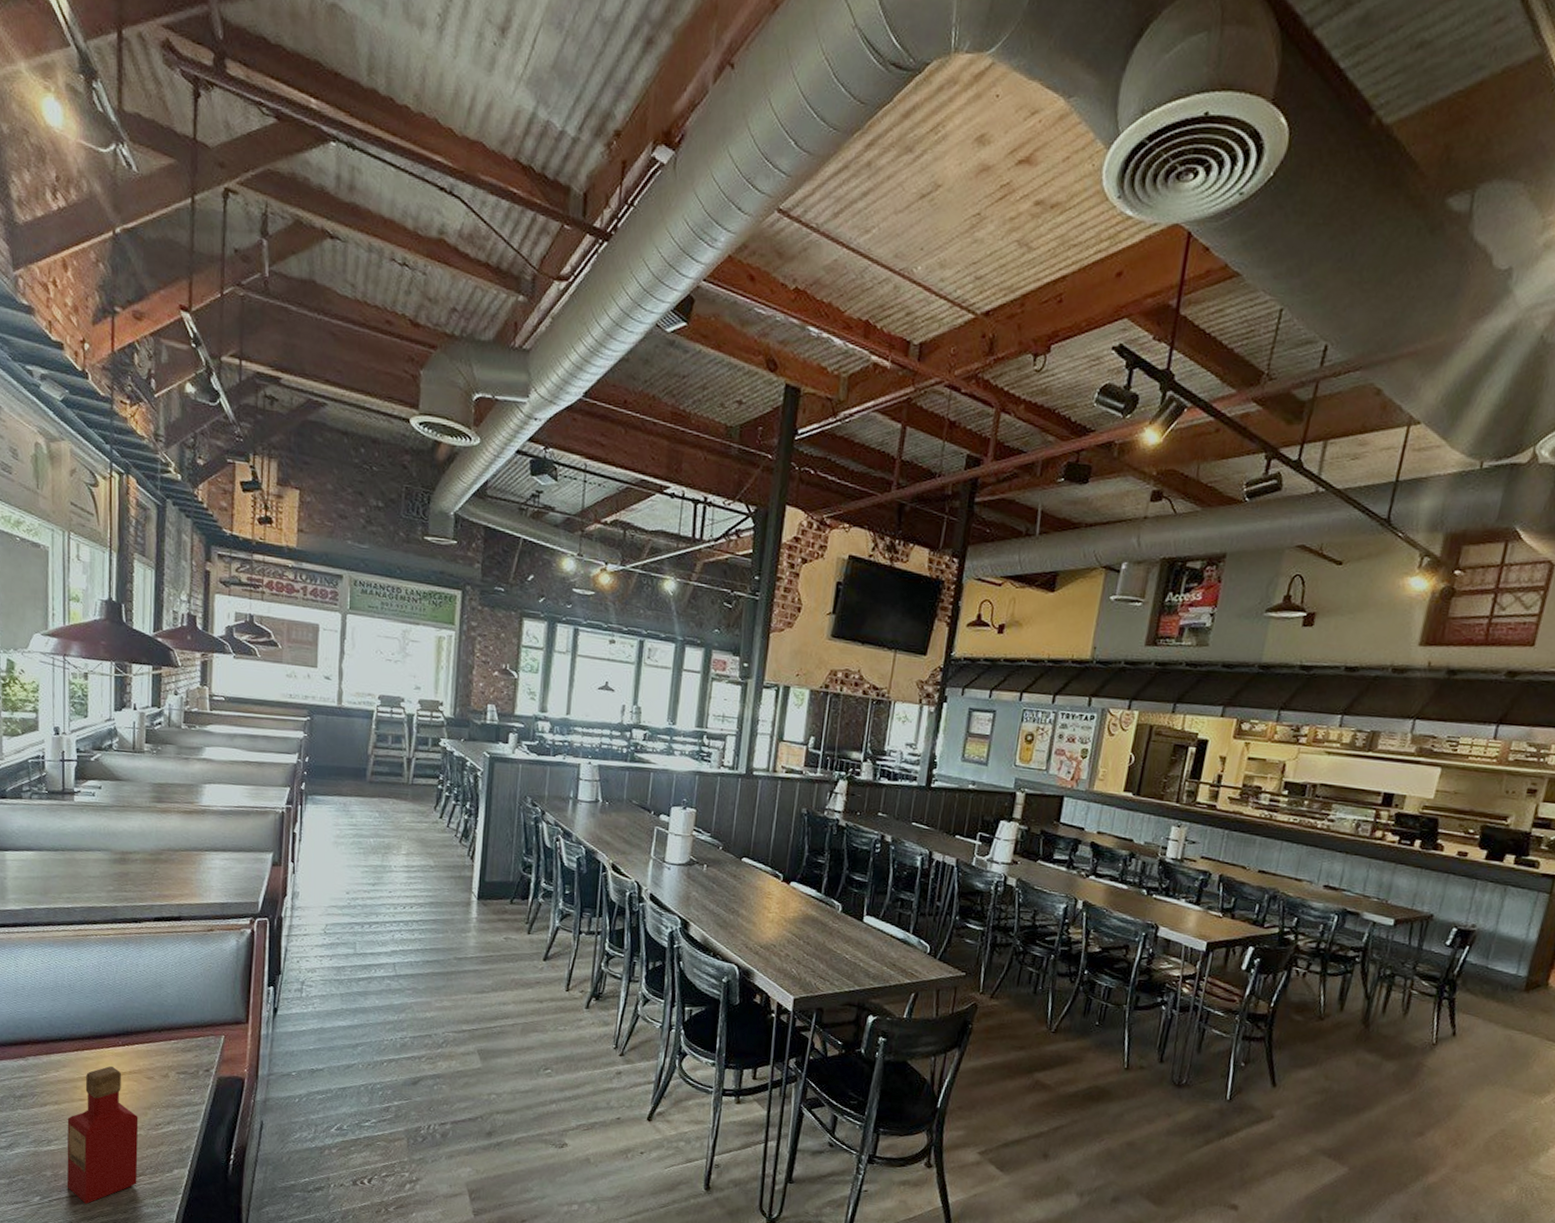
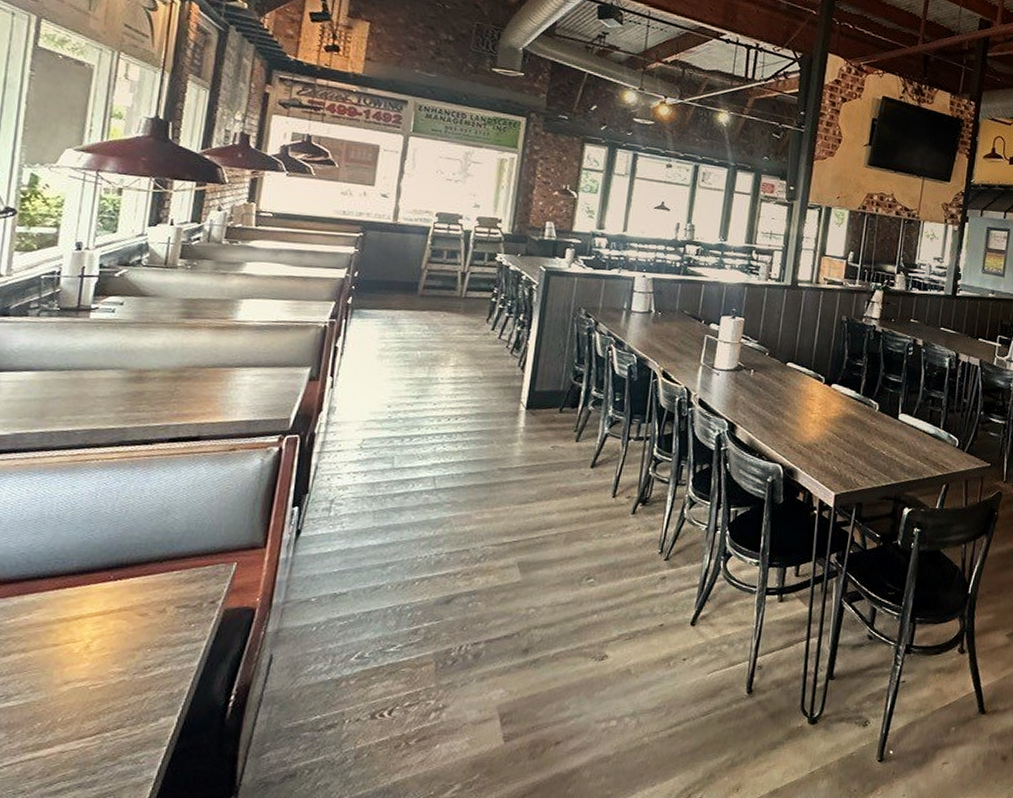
tabasco sauce: present [66,1066,139,1204] -> none [23,604,124,767]

